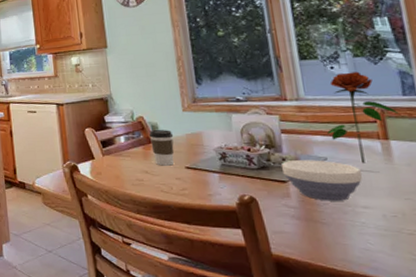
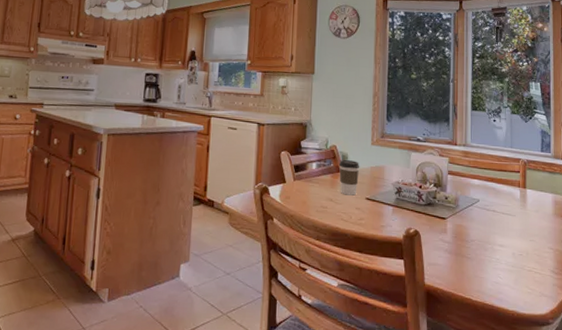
bowl: present [281,160,362,201] -> none [443,199,502,239]
flower: present [327,71,399,164] -> none [483,126,536,207]

